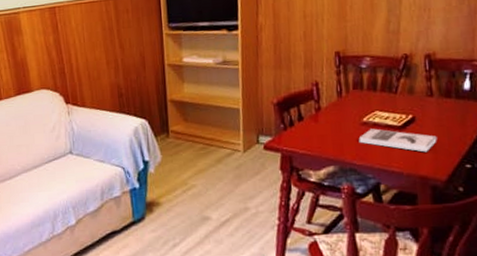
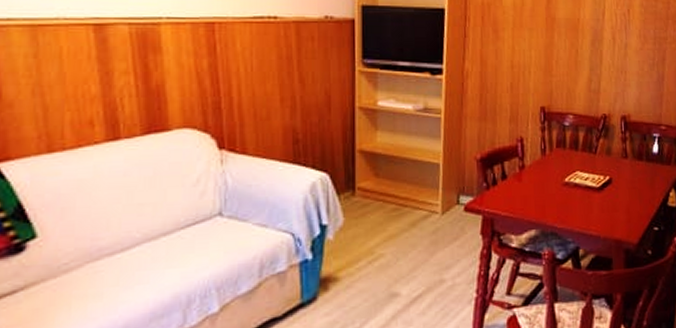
book: present [358,128,437,153] -> none [560,189,630,215]

